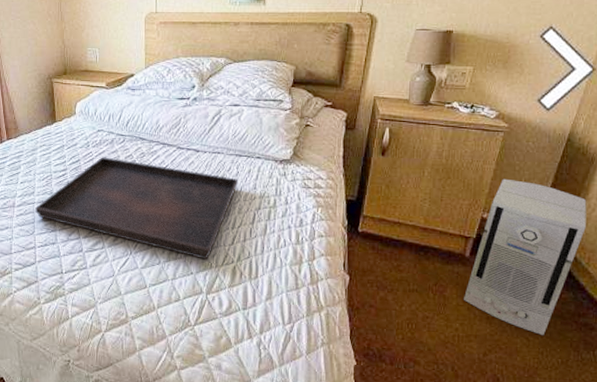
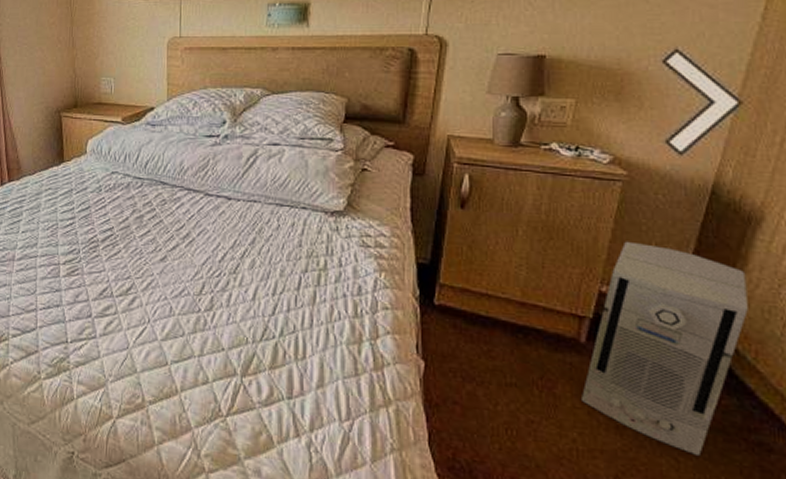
serving tray: present [35,157,239,260] -> none [38,203,280,333]

